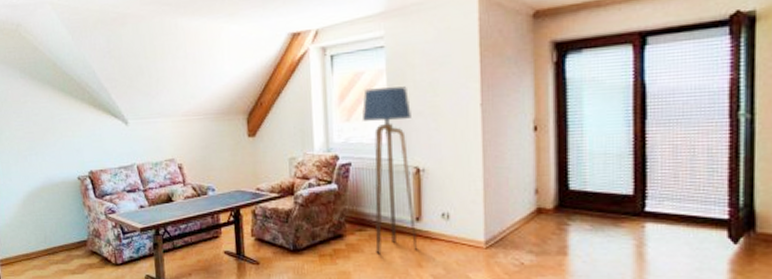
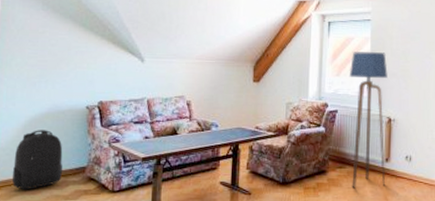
backpack: none [19,204,66,266] -> present [11,130,63,190]

